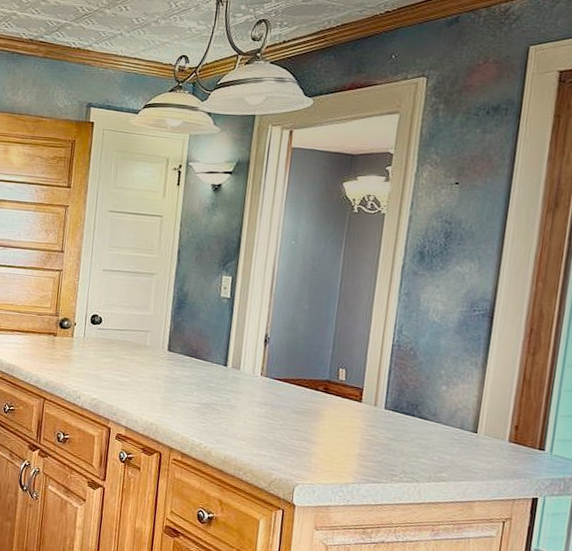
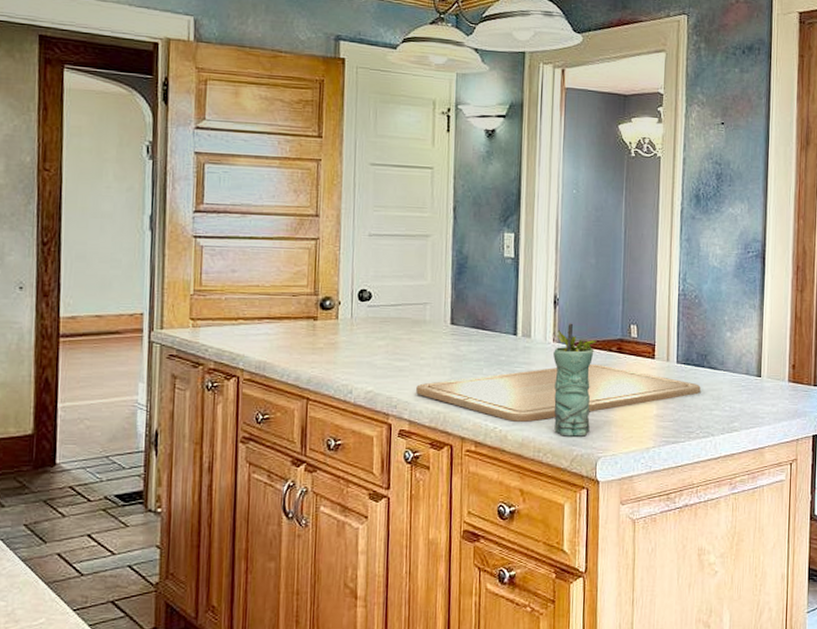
chopping board: none [133,397,409,444] -> present [416,363,701,422]
mug: none [255,360,303,463] -> present [553,323,596,437]

